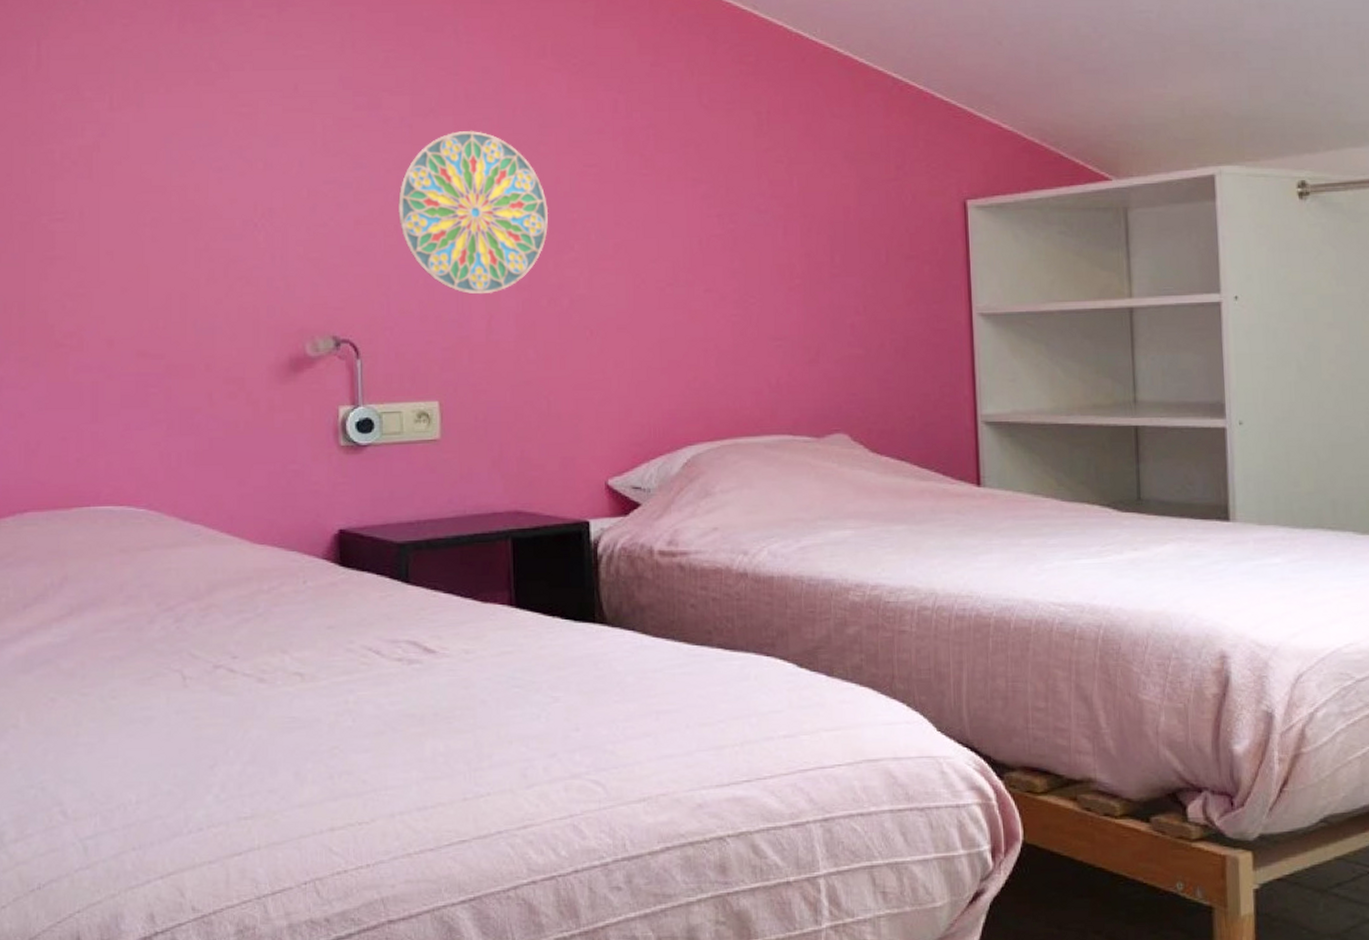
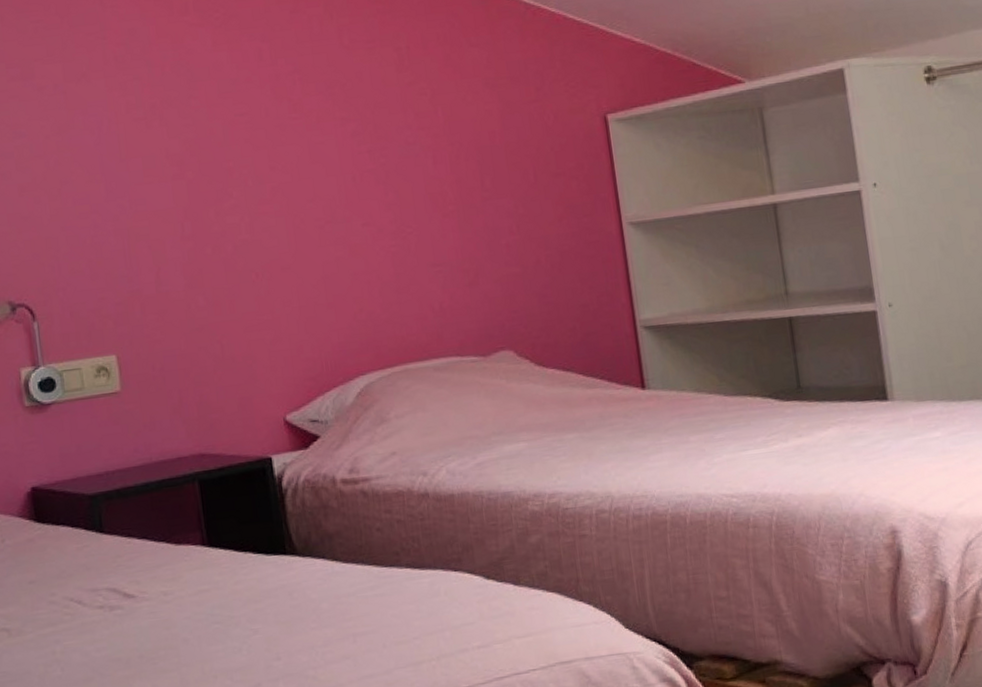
decorative plate: present [398,130,549,295] -> none [59,90,206,249]

